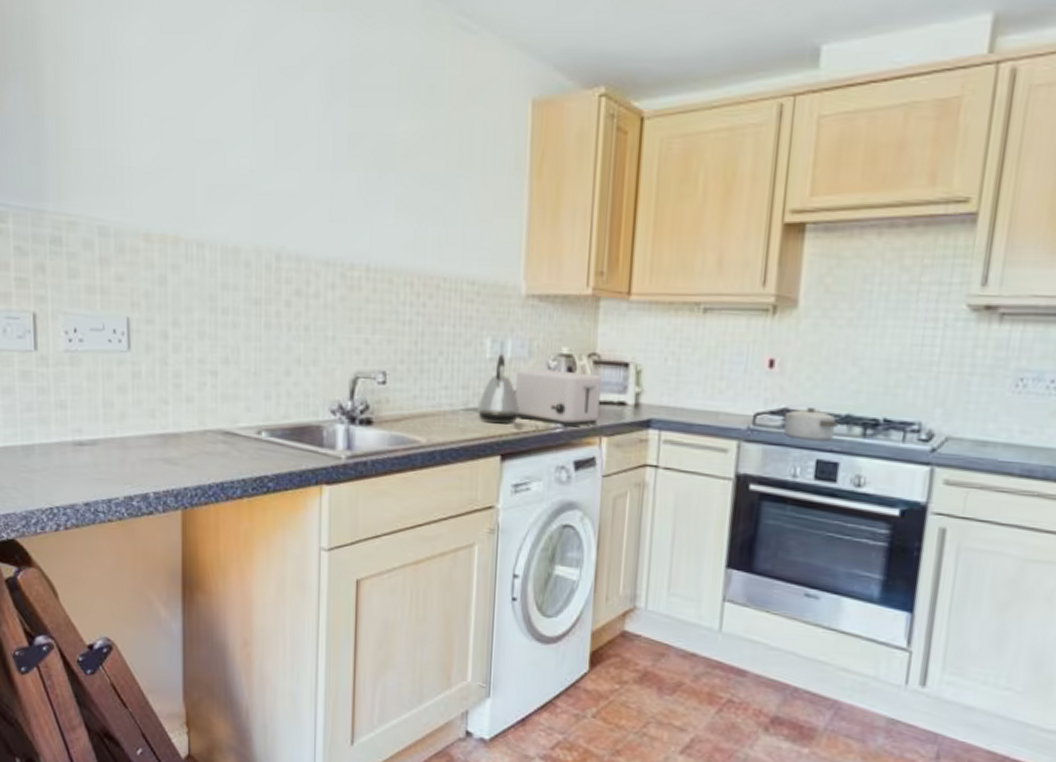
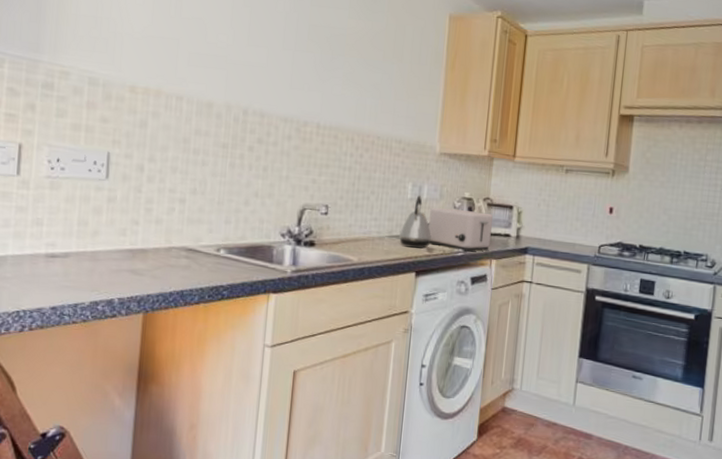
cooking pot: present [784,407,838,442] -> none [619,242,655,267]

